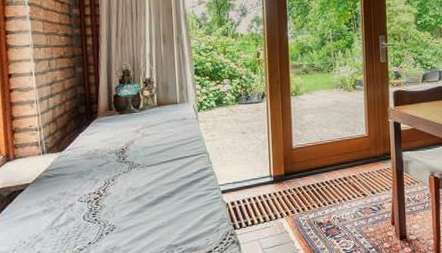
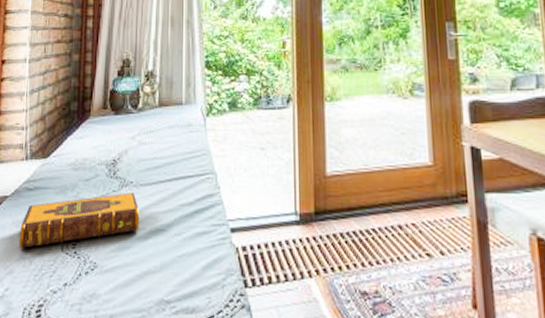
hardback book: none [44,172,148,222] -> present [19,192,140,249]

